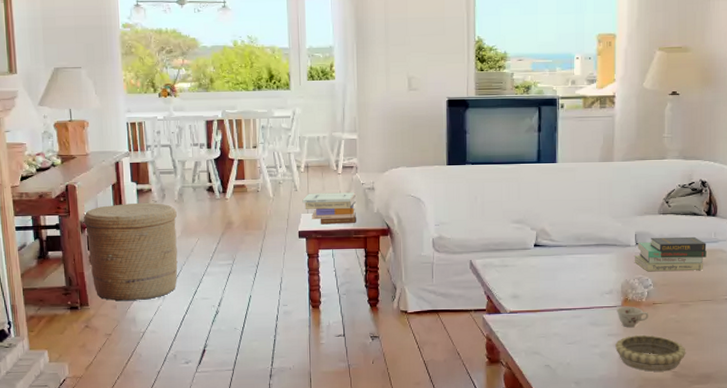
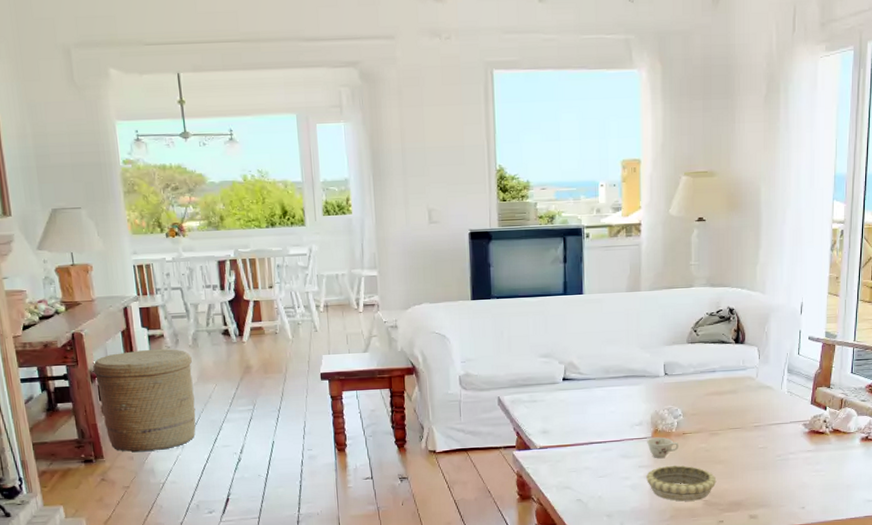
books: present [302,192,356,225] -> none [323,331,380,366]
books: present [634,236,707,271] -> none [663,365,735,401]

